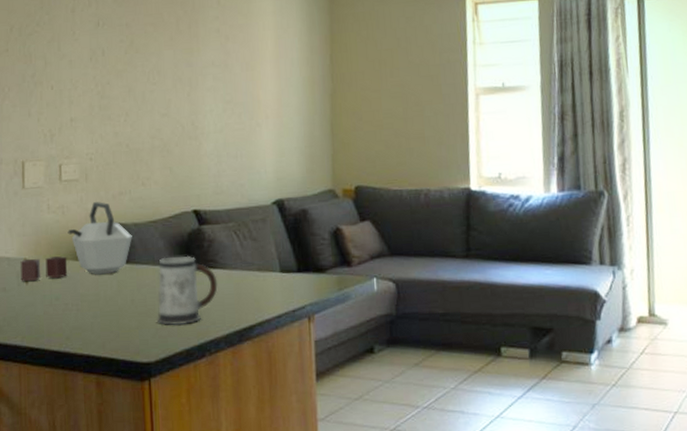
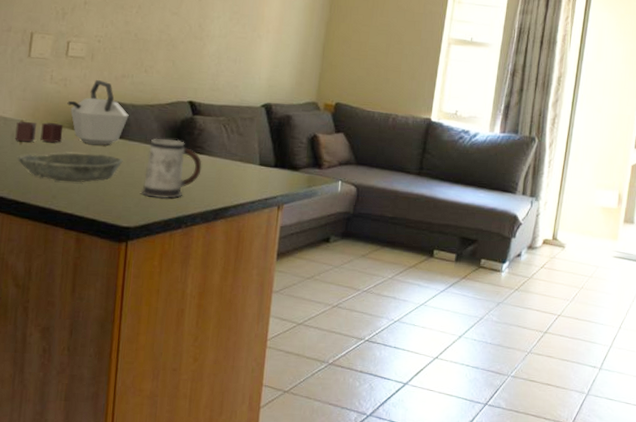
bowl: none [25,283,133,321] -> present [16,152,123,183]

